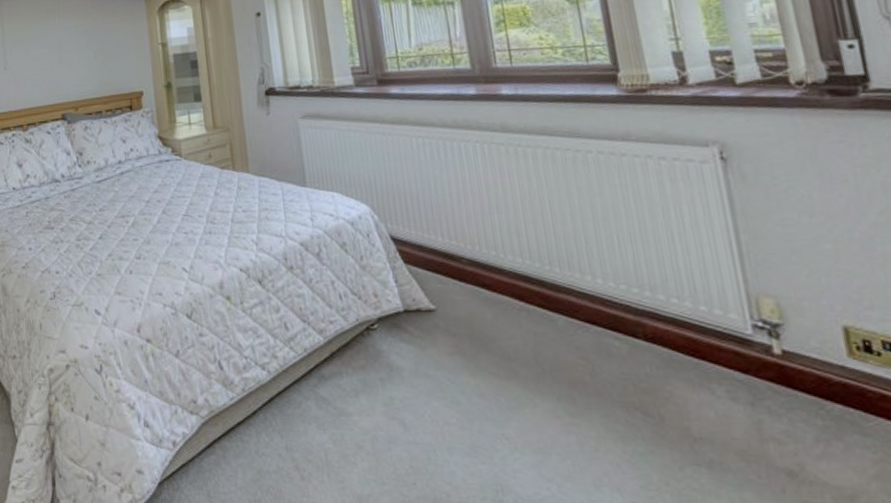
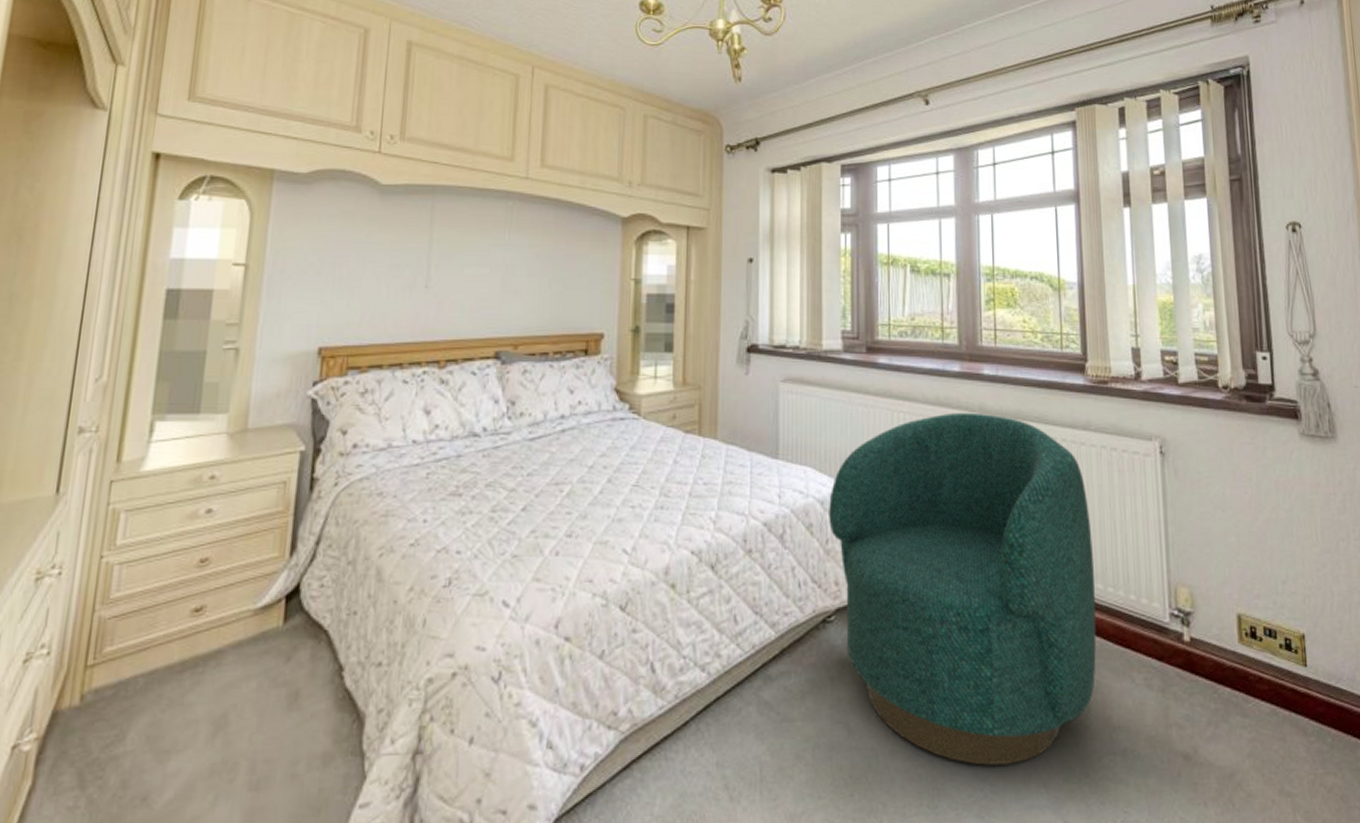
armchair: none [358,132,667,467] -> present [829,412,1097,766]

